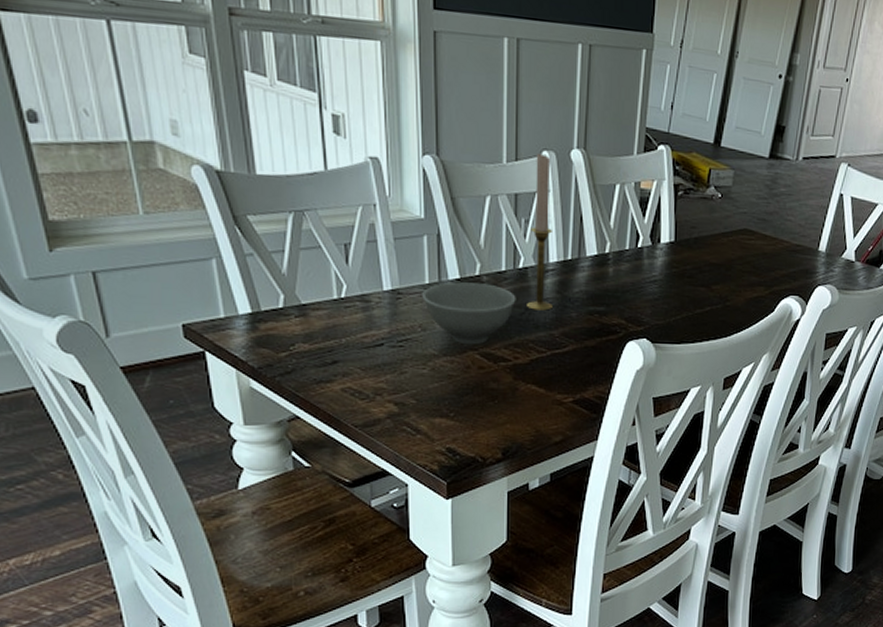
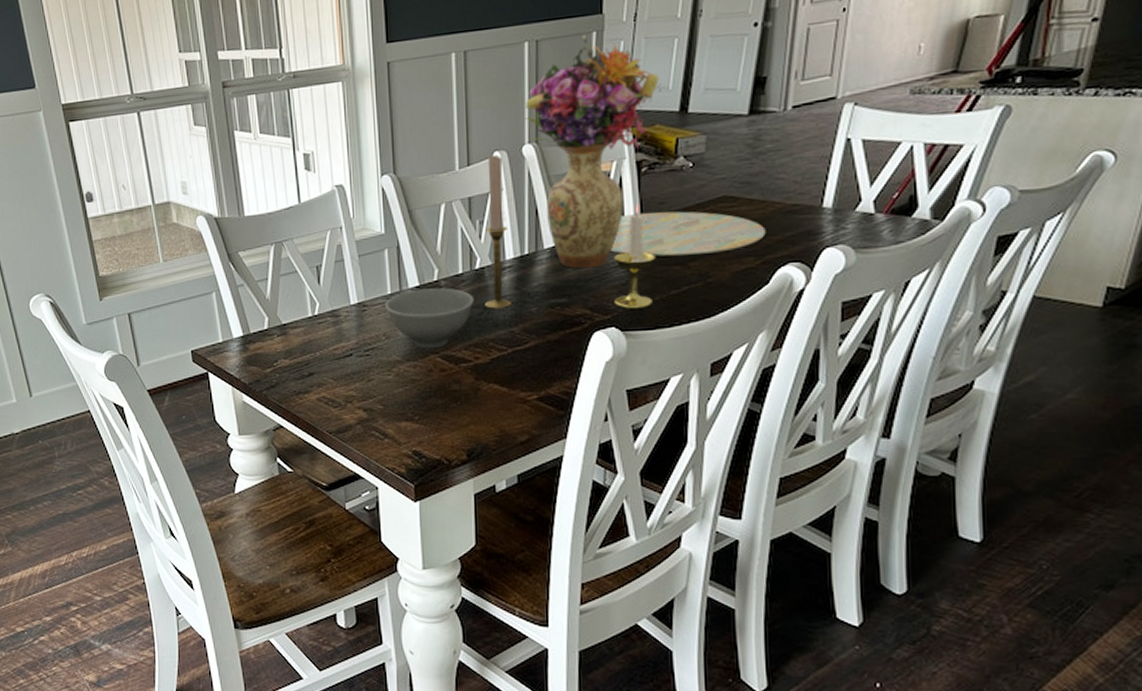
flower arrangement: none [575,50,700,281] -> present [525,35,661,269]
candlestick: none [646,224,685,324] -> present [613,203,656,310]
decorative tray: none [646,233,775,280] -> present [609,211,766,257]

